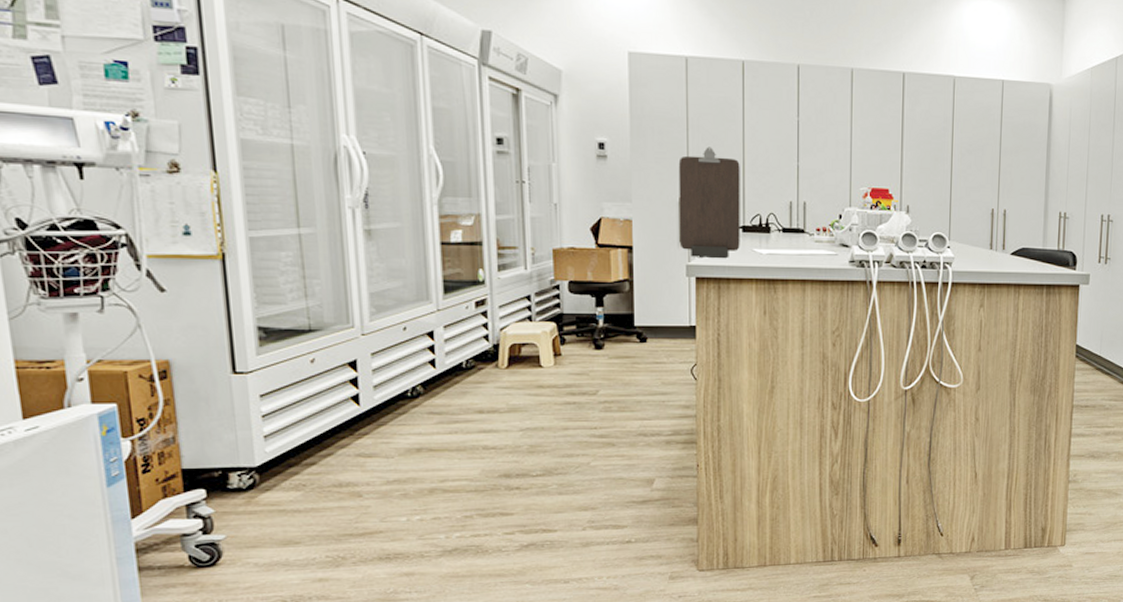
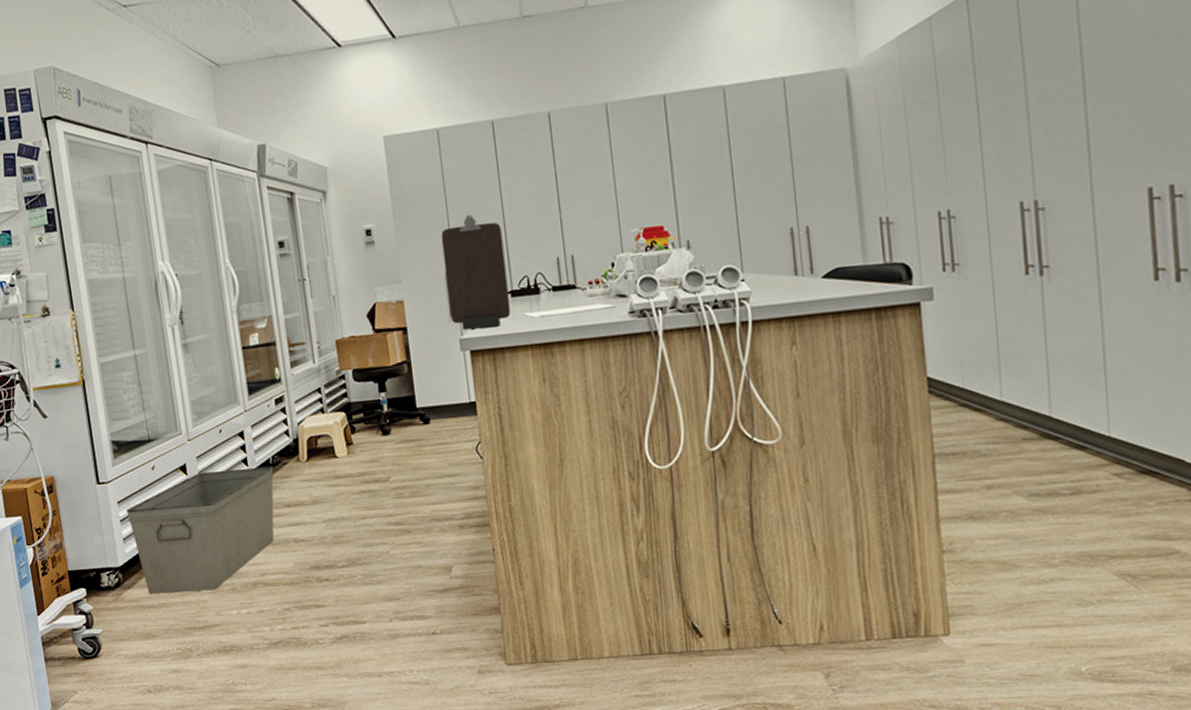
storage bin: none [272,370,467,498] -> present [126,466,274,595]

